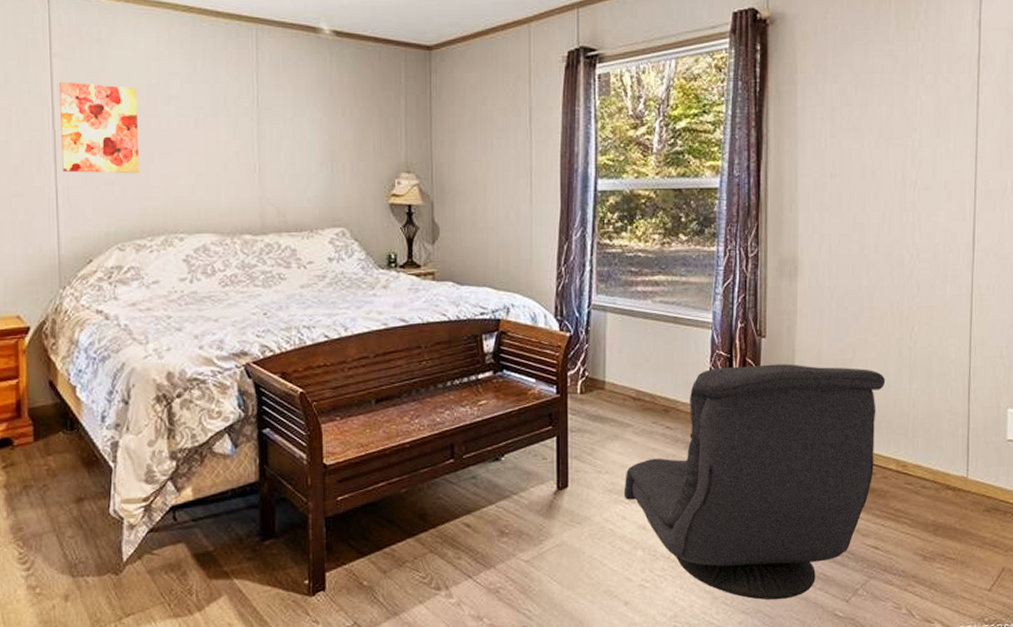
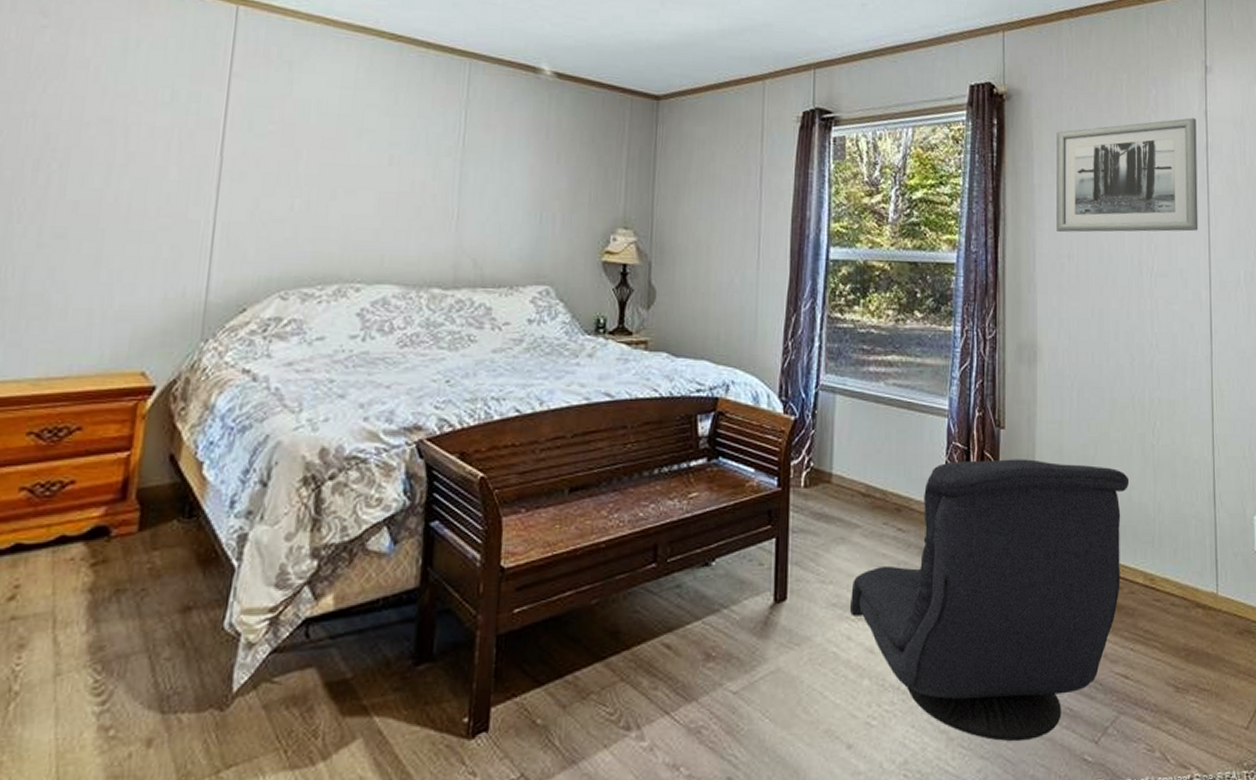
wall art: present [59,81,140,174] -> none [225,103,326,213]
wall art: none [819,29,969,152] -> present [1056,118,1198,233]

